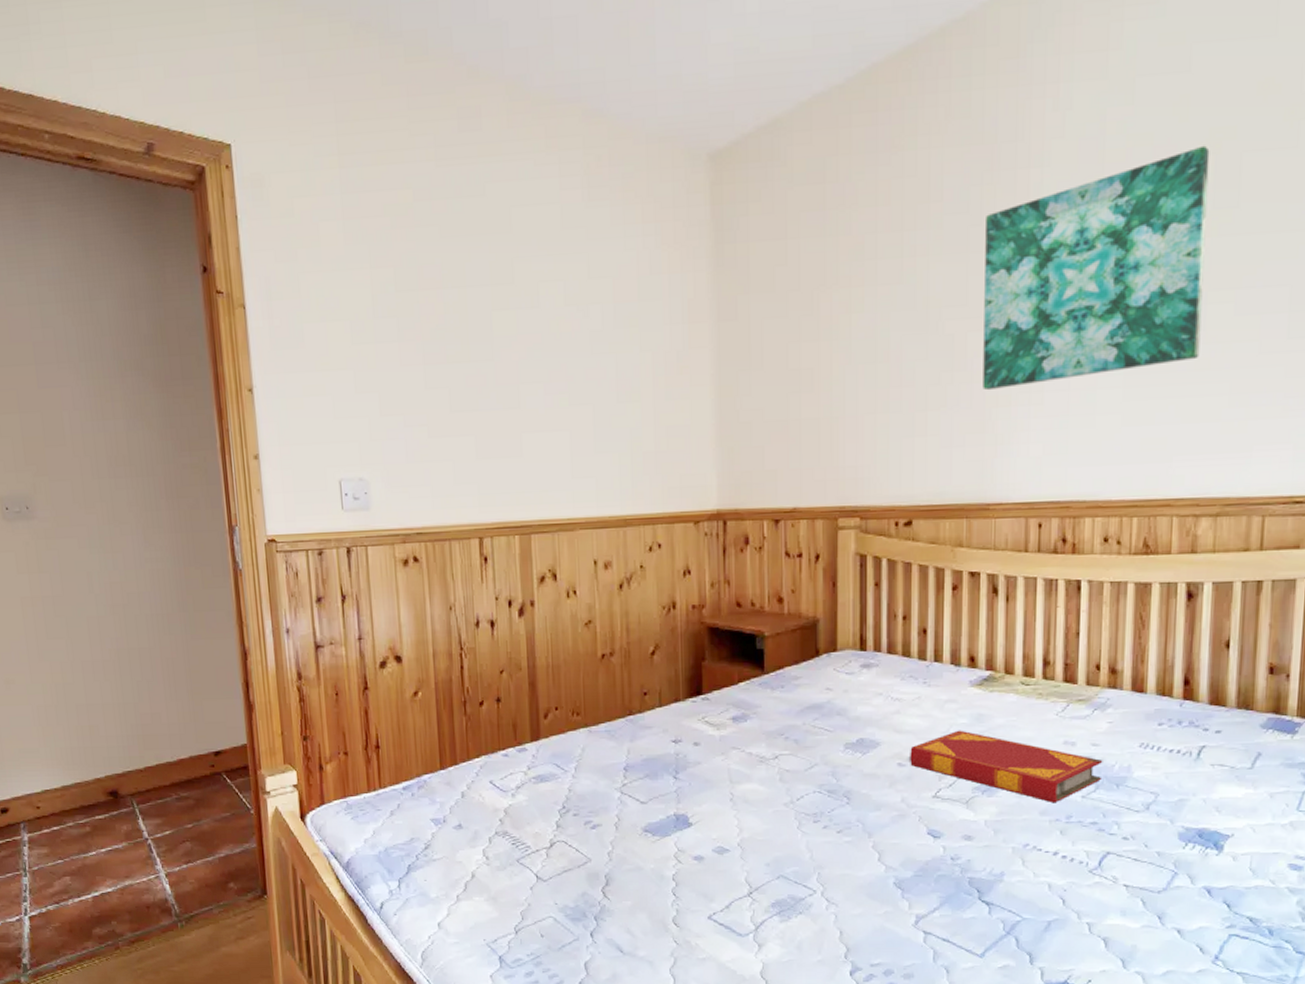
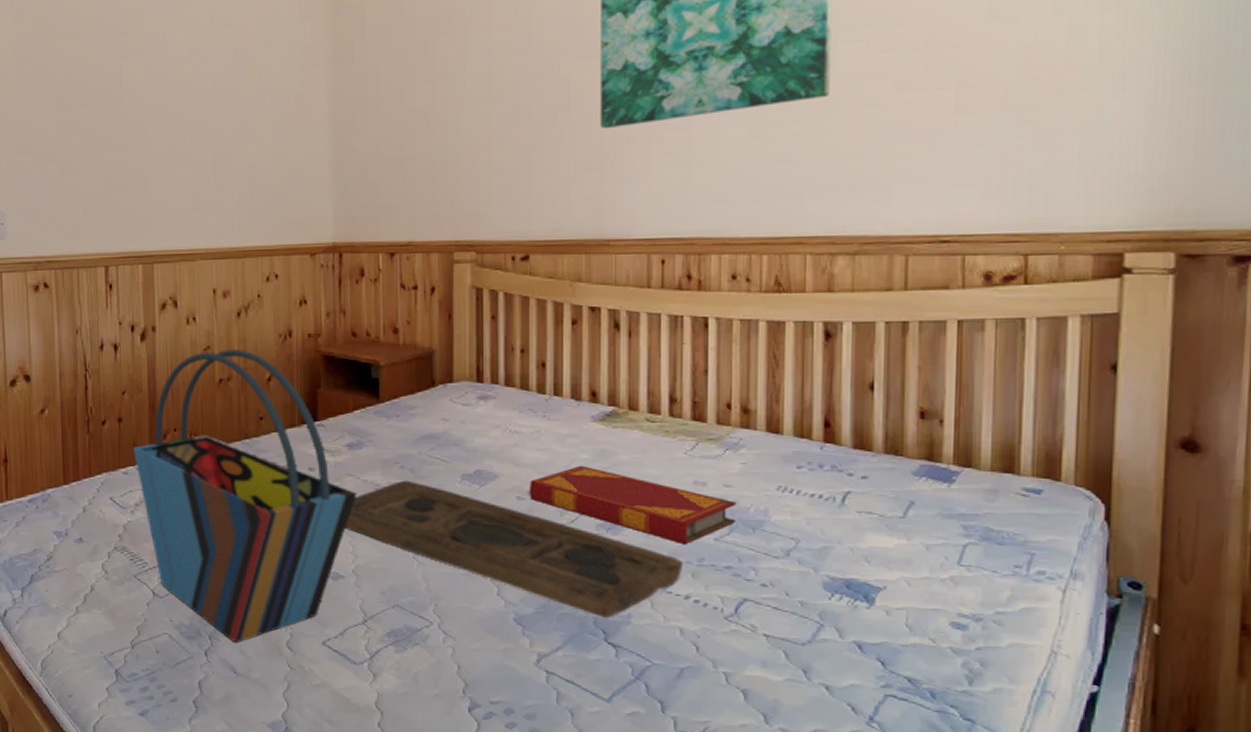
tote bag: none [512,622,742,923] -> present [132,348,357,643]
decorative tray: none [731,751,1053,877] -> present [346,480,684,618]

